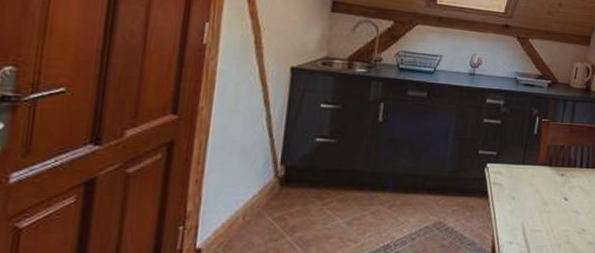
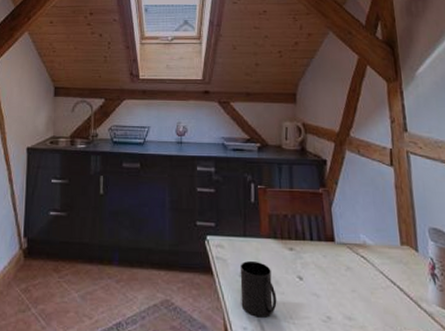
mug: none [510,185,543,233] -> present [240,260,277,318]

